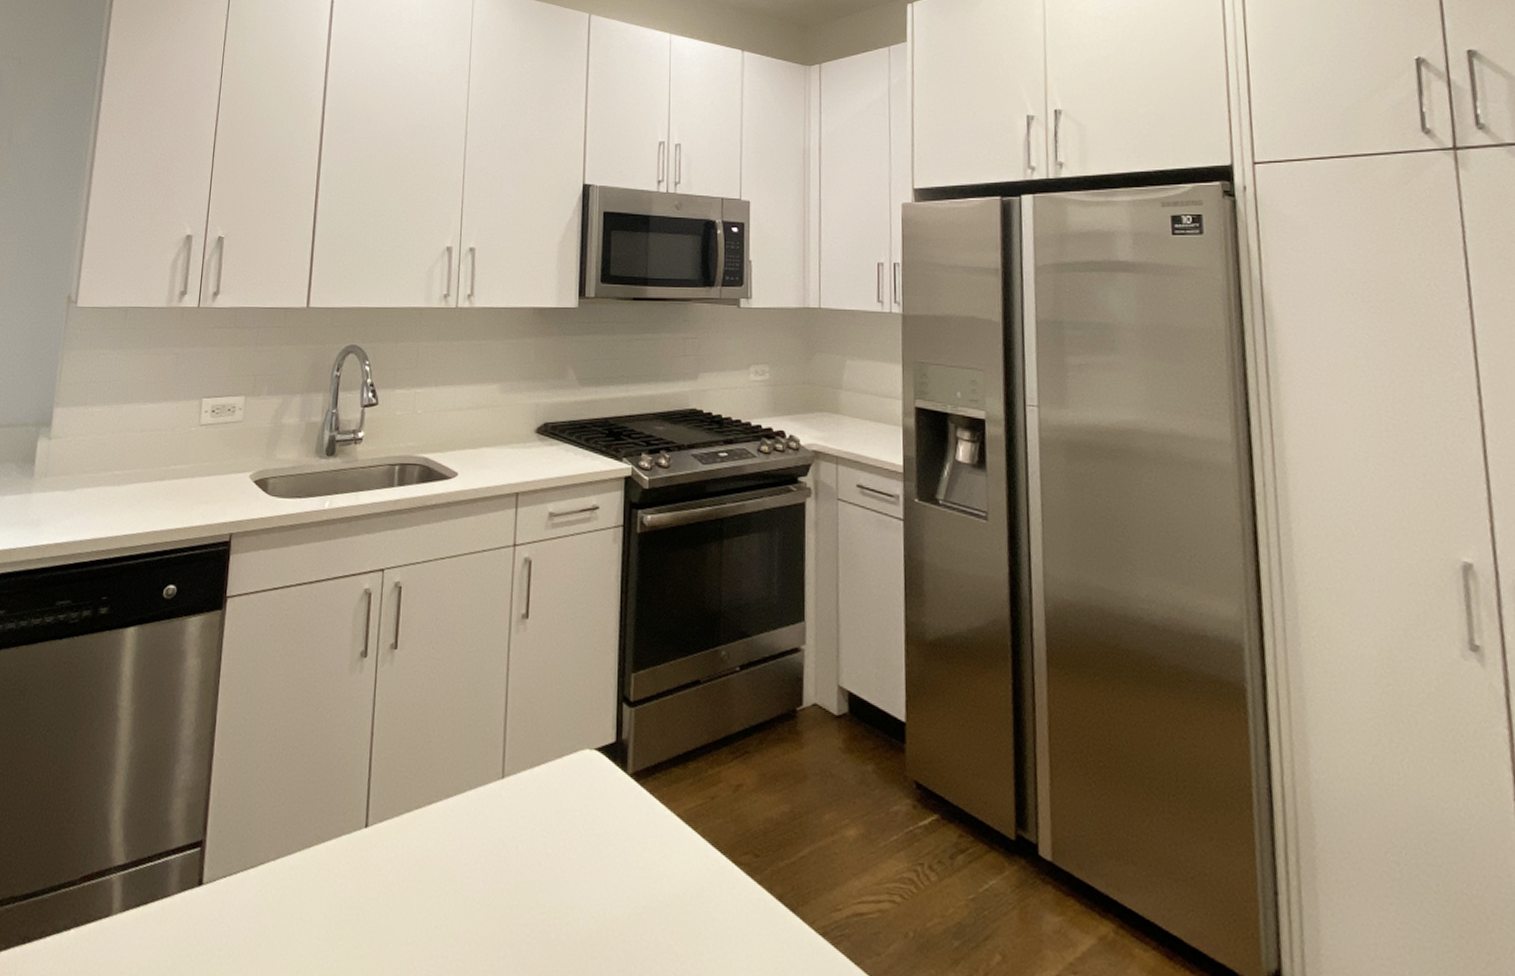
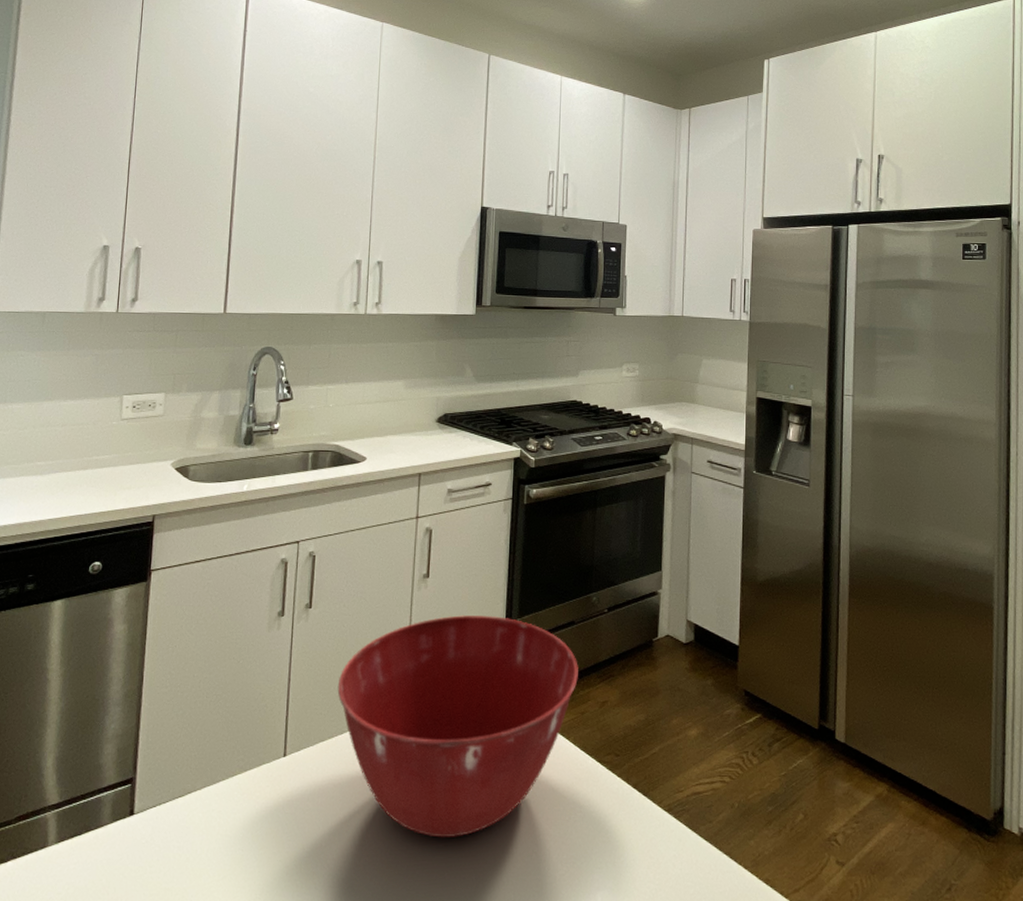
mixing bowl: none [425,666,706,947] -> present [337,615,578,838]

